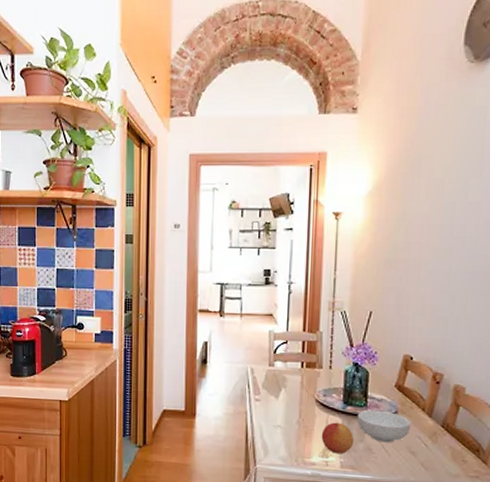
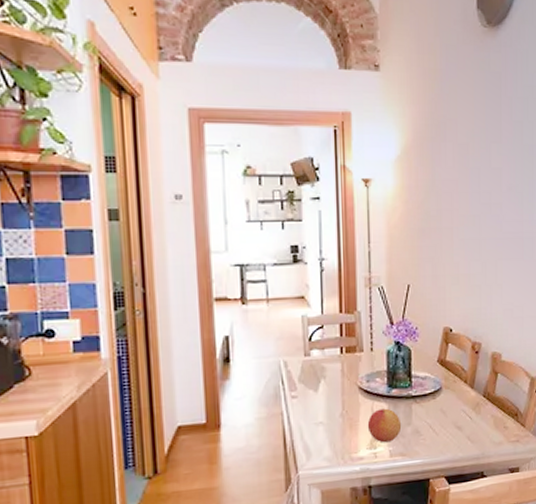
cereal bowl: present [357,409,411,443] -> none [403,388,456,422]

